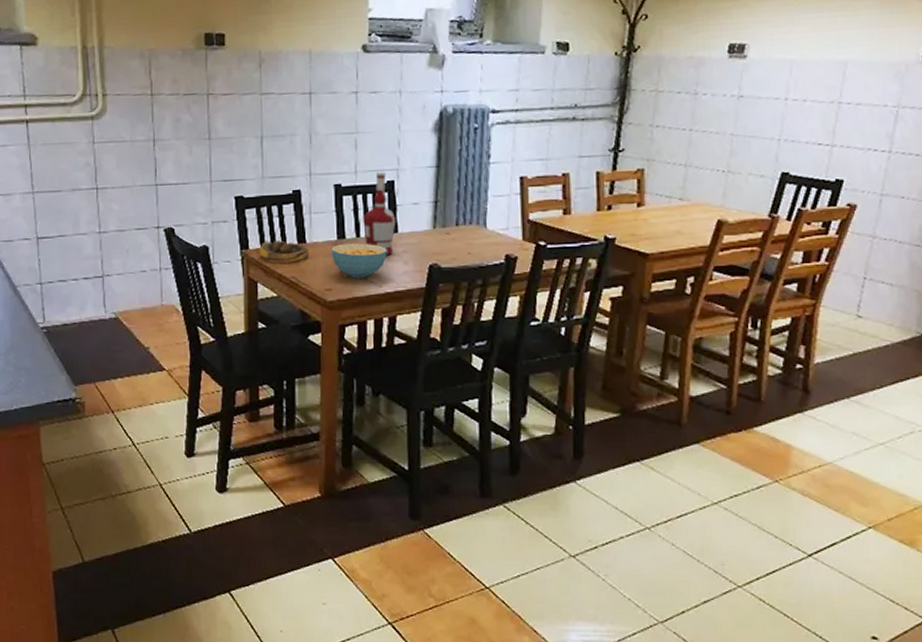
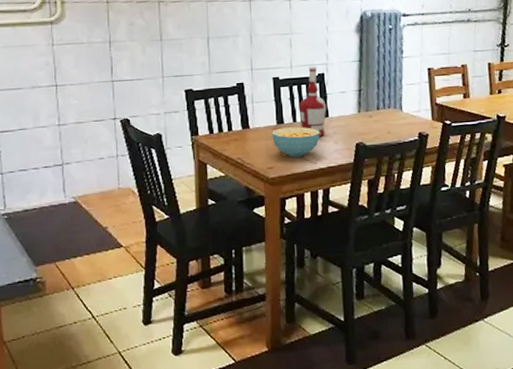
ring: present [259,240,310,262] -> none [208,127,253,146]

